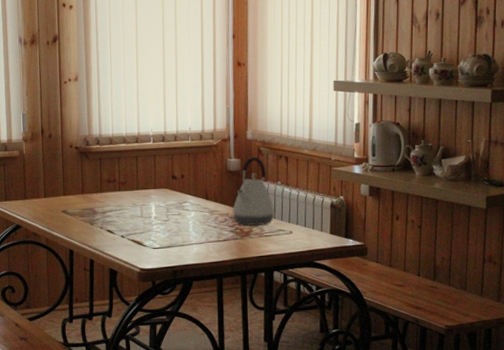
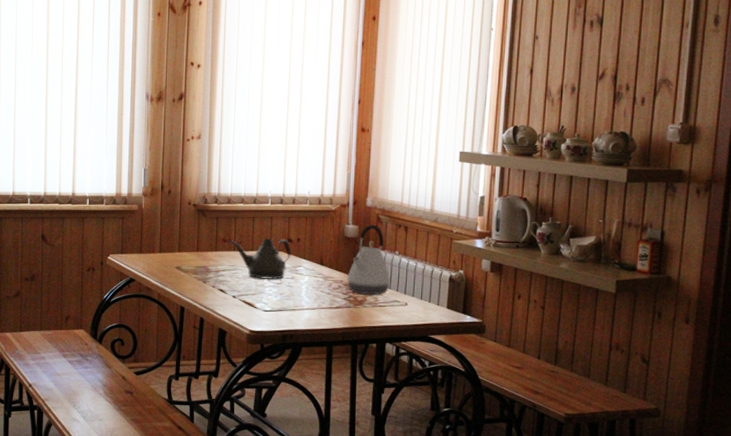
teapot: none [113,176,176,217] -> present [229,238,291,279]

